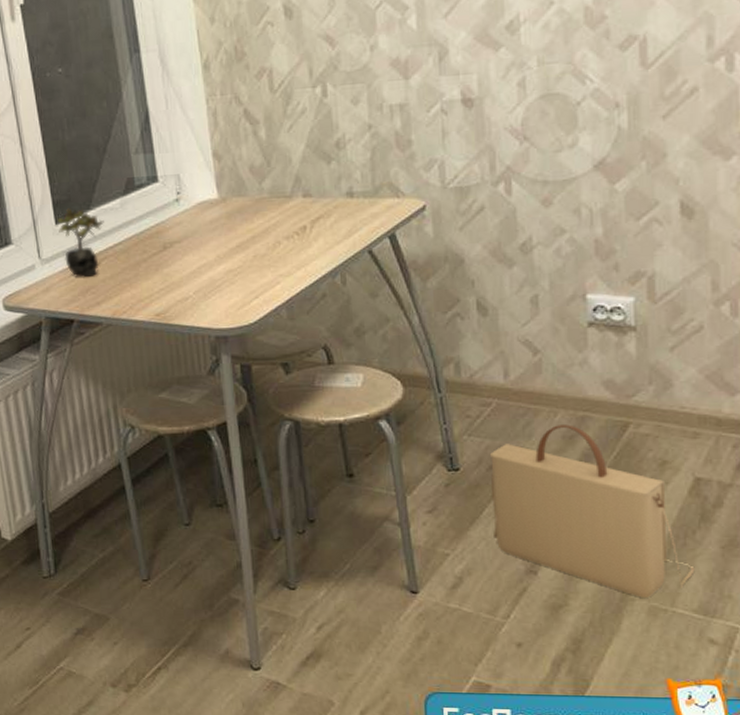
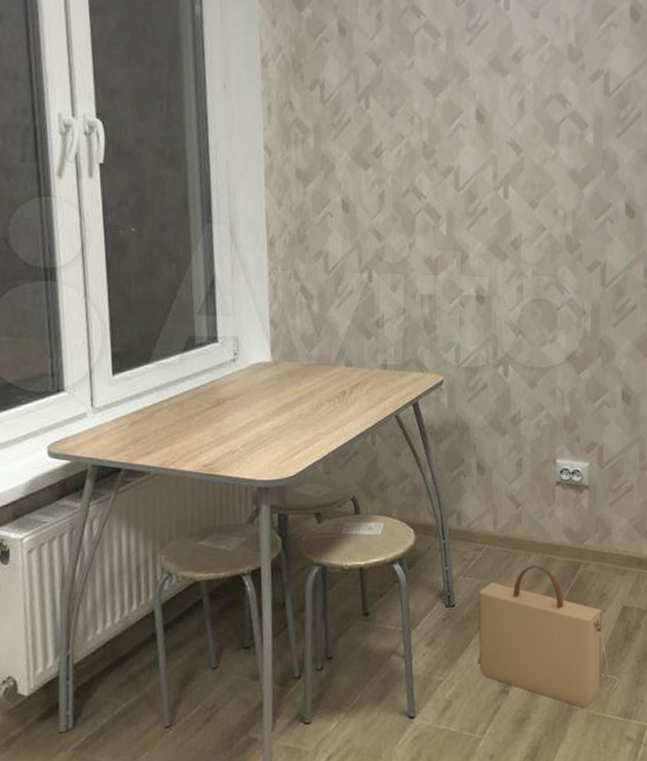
succulent plant: present [58,208,104,277] -> none [115,360,162,427]

